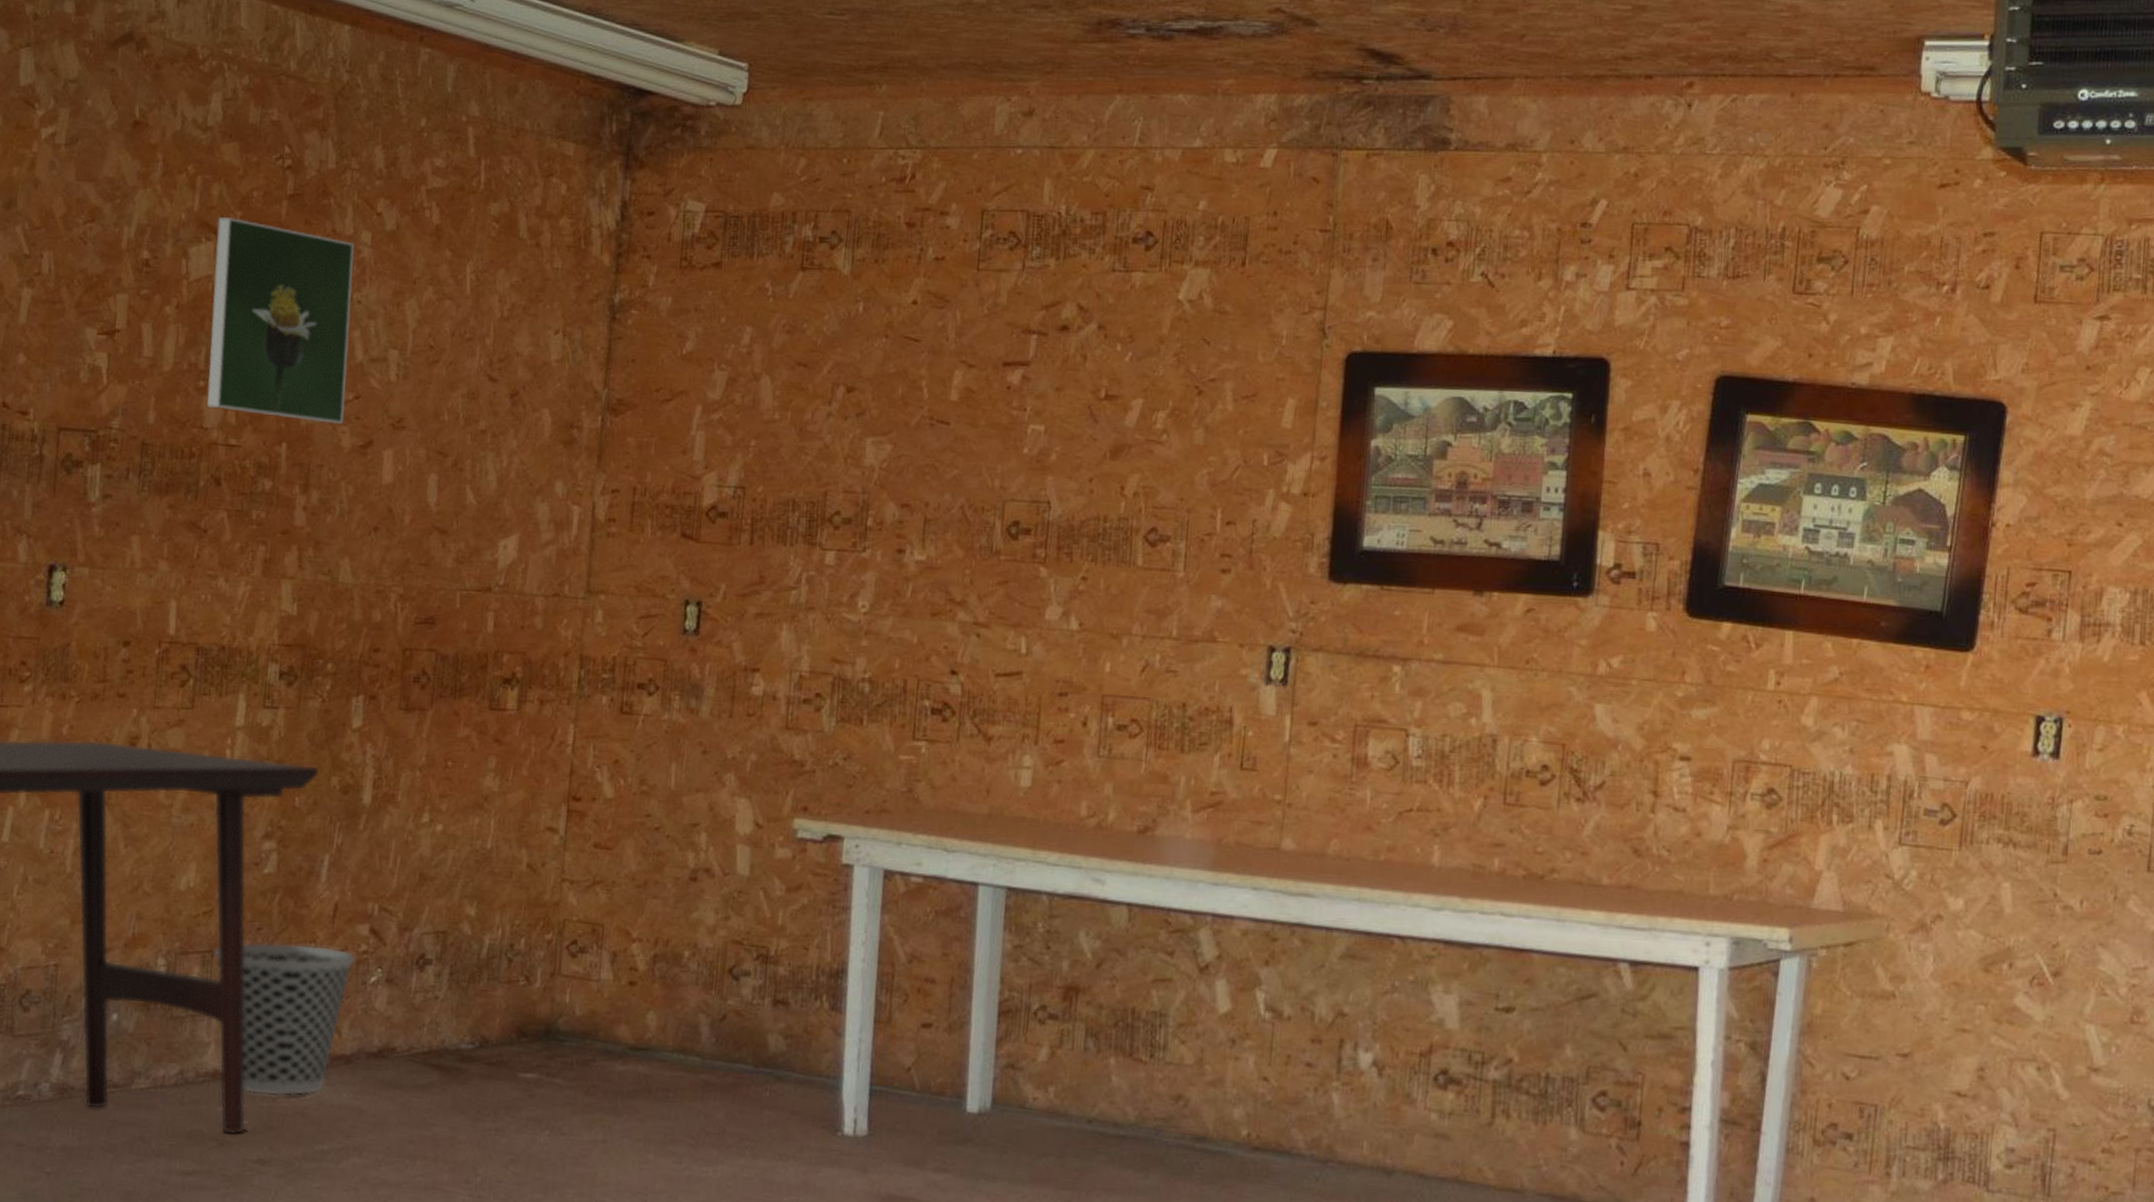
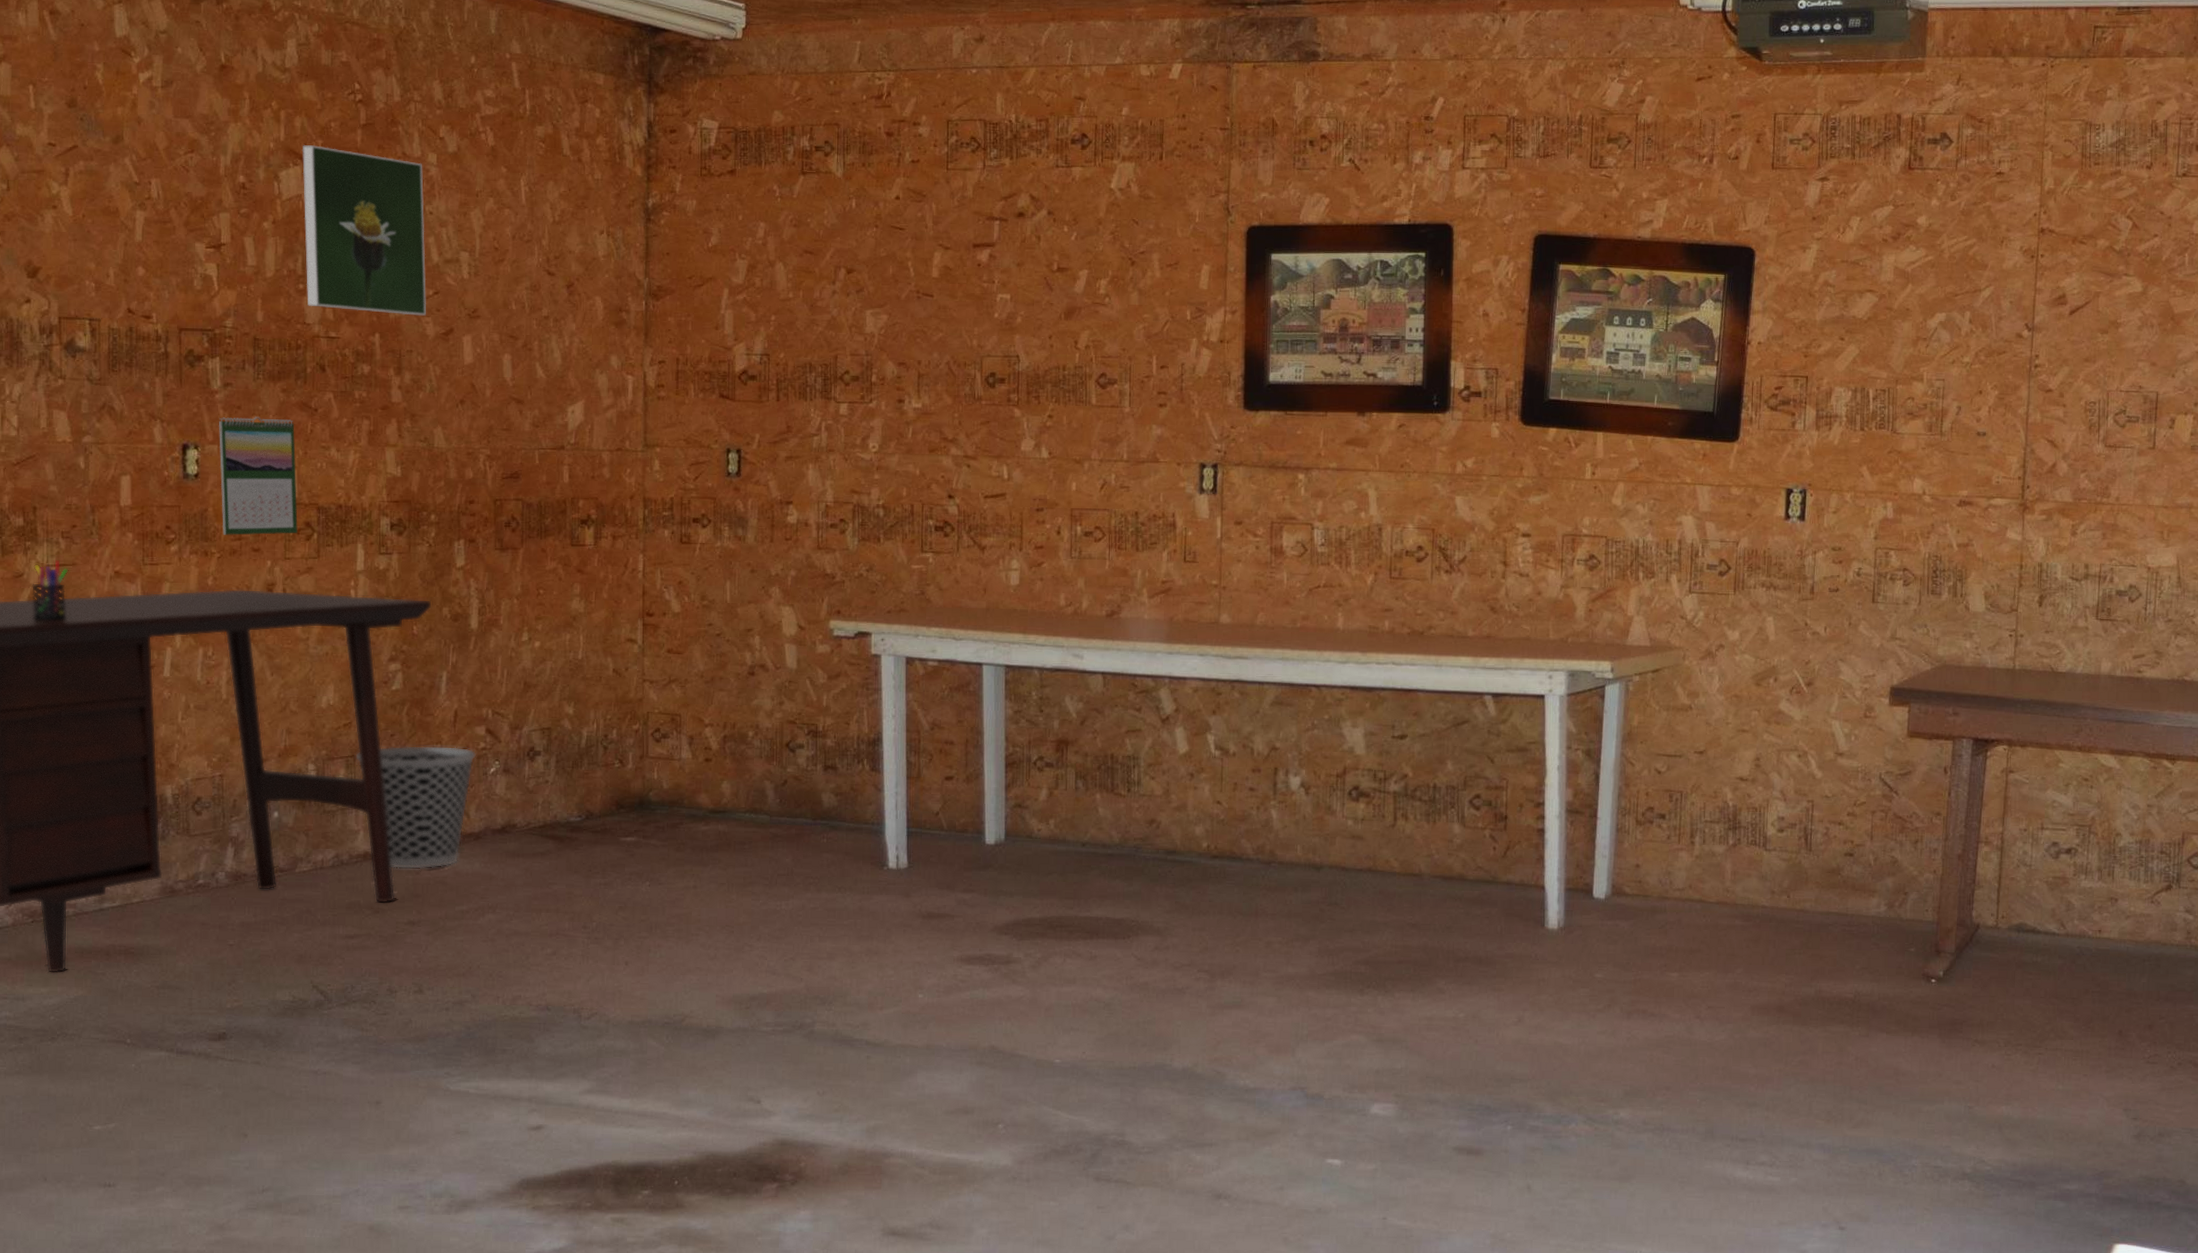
calendar: none [85,535,179,678] -> present [219,417,298,535]

